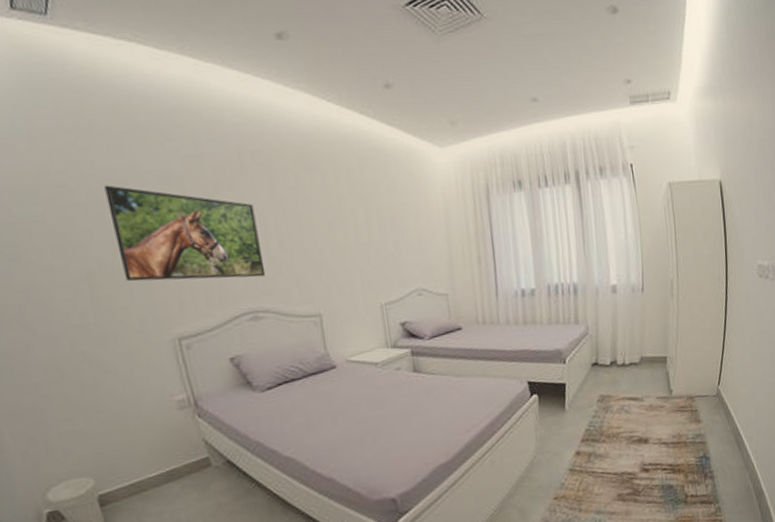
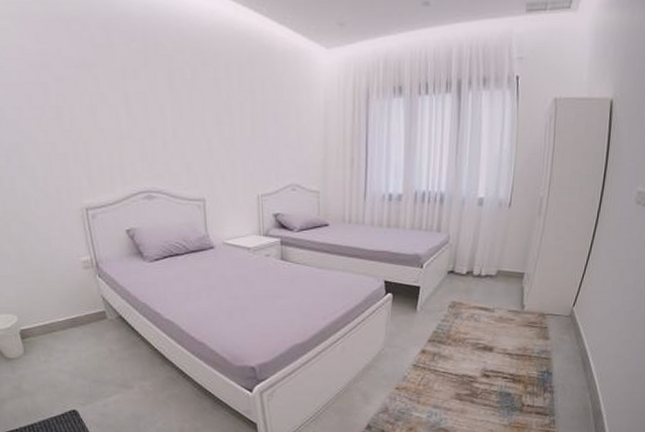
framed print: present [104,185,266,282] -> none [32,68,161,161]

